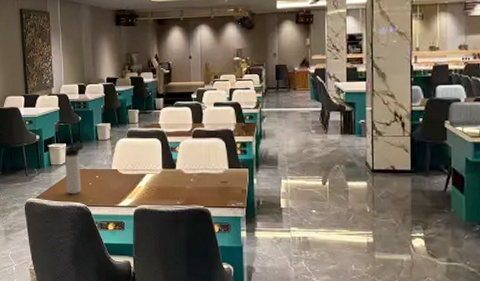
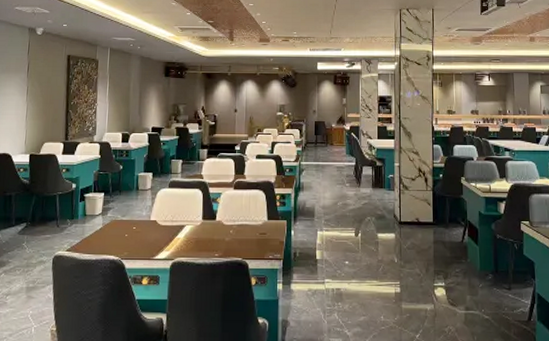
thermos bottle: present [65,144,84,195] -> none [100,194,123,247]

